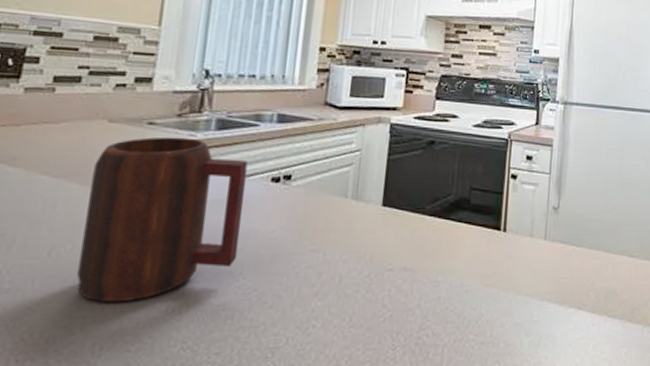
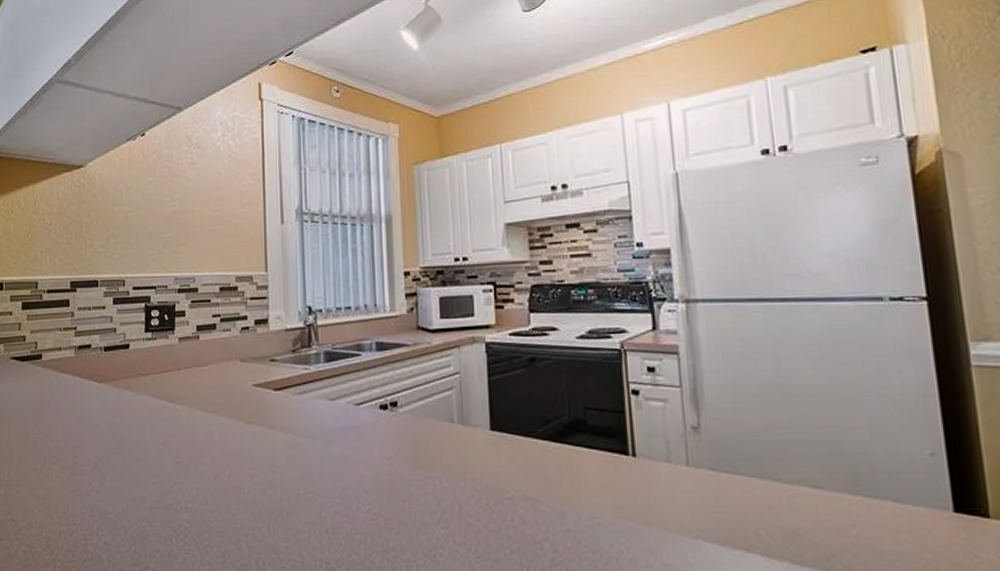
mug: present [77,136,248,302] -> none [236,371,361,522]

